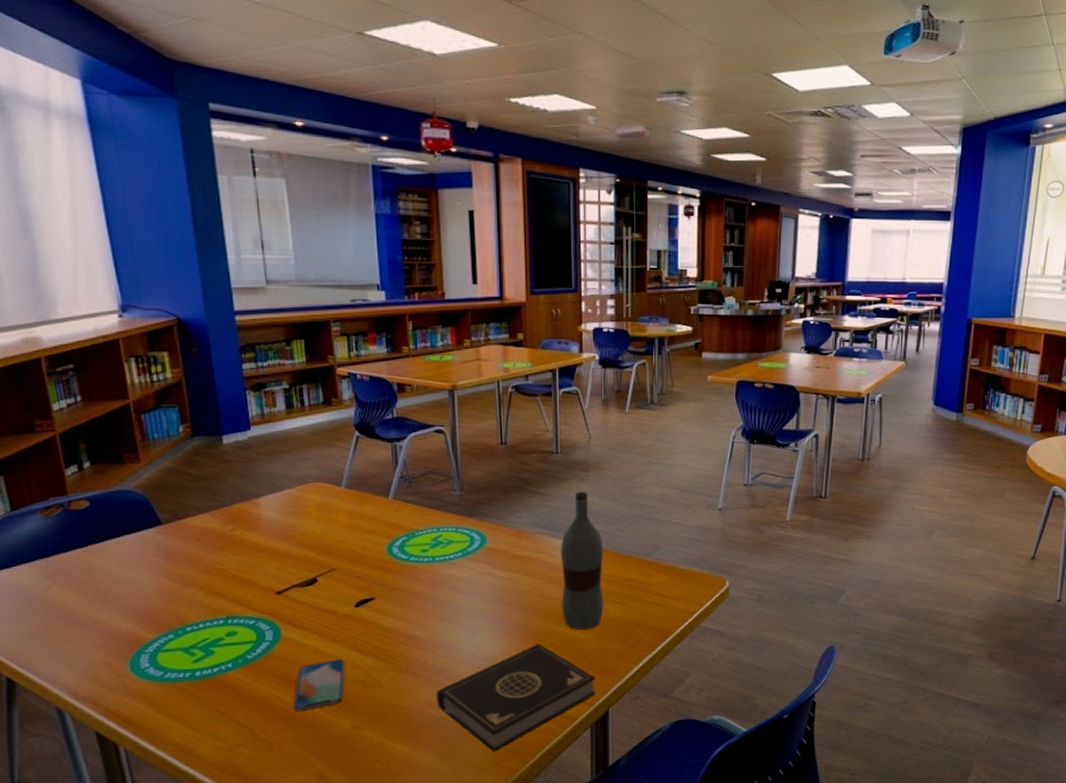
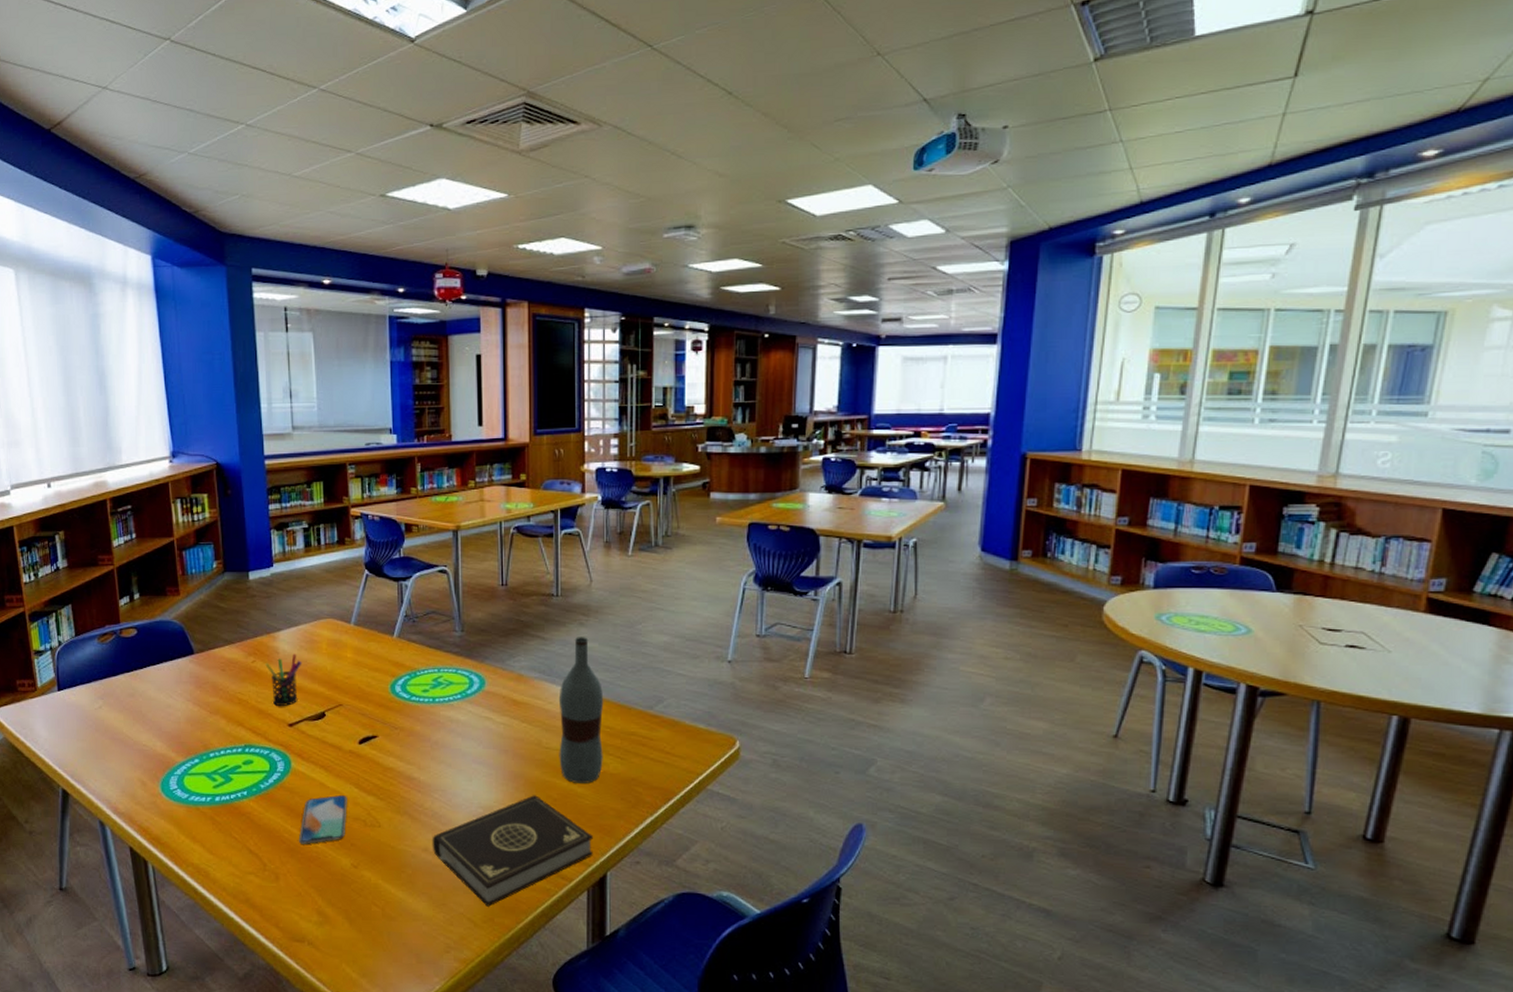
pen holder: none [246,519,289,574] -> present [265,653,302,706]

